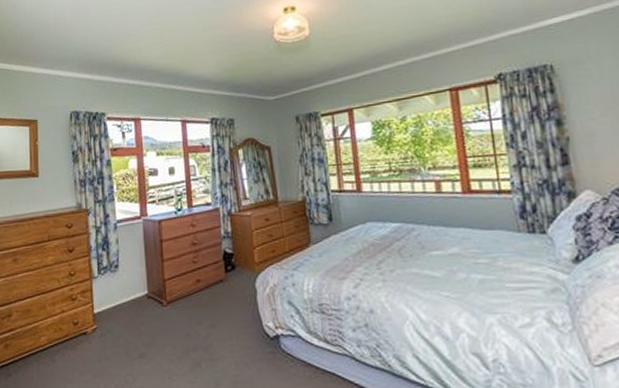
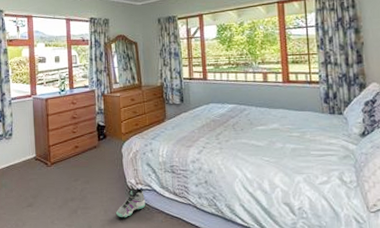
sneaker: none [251,330,289,373] -> present [116,185,146,218]

